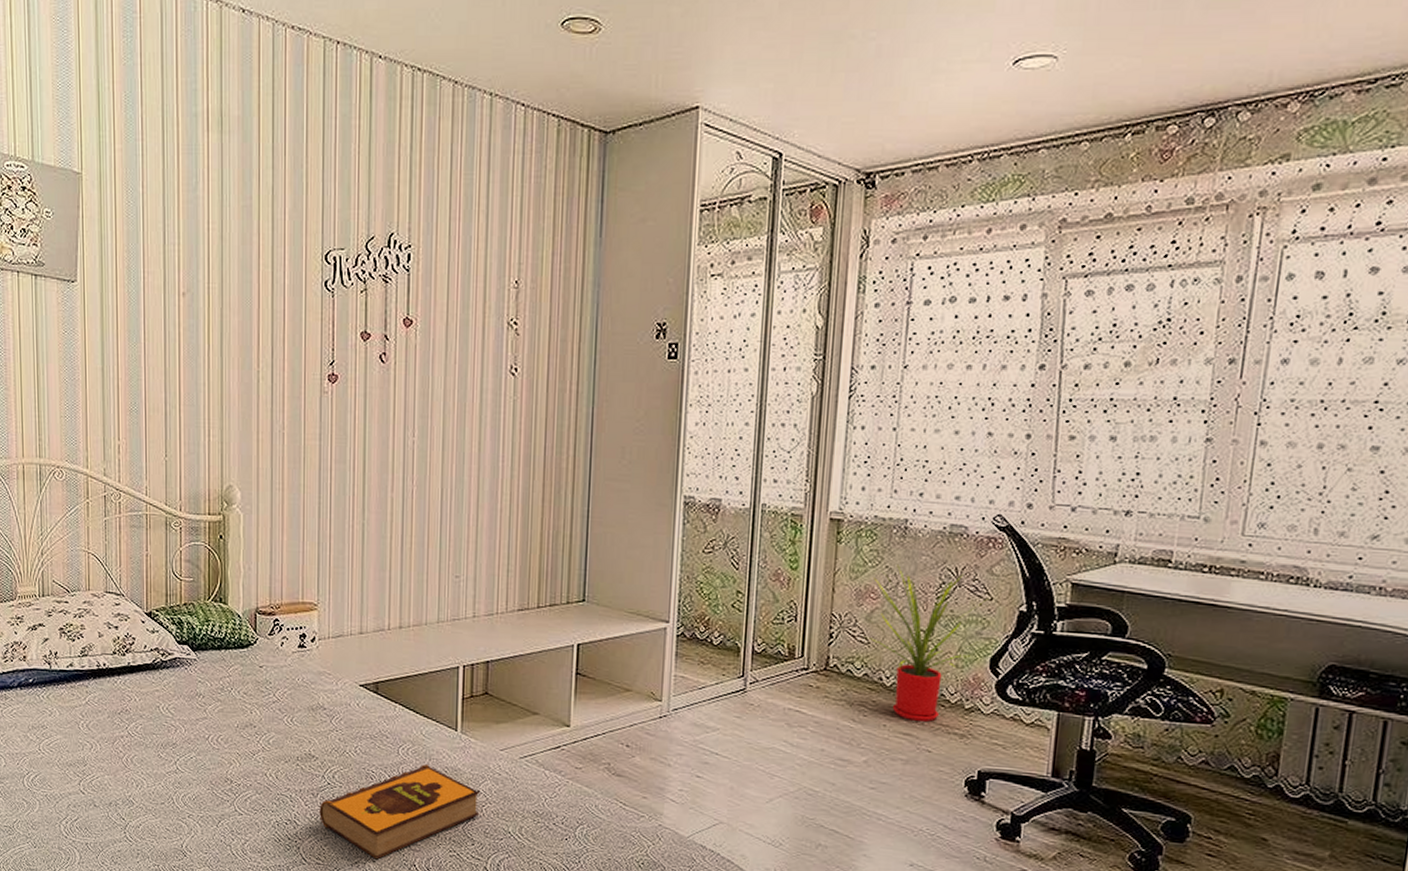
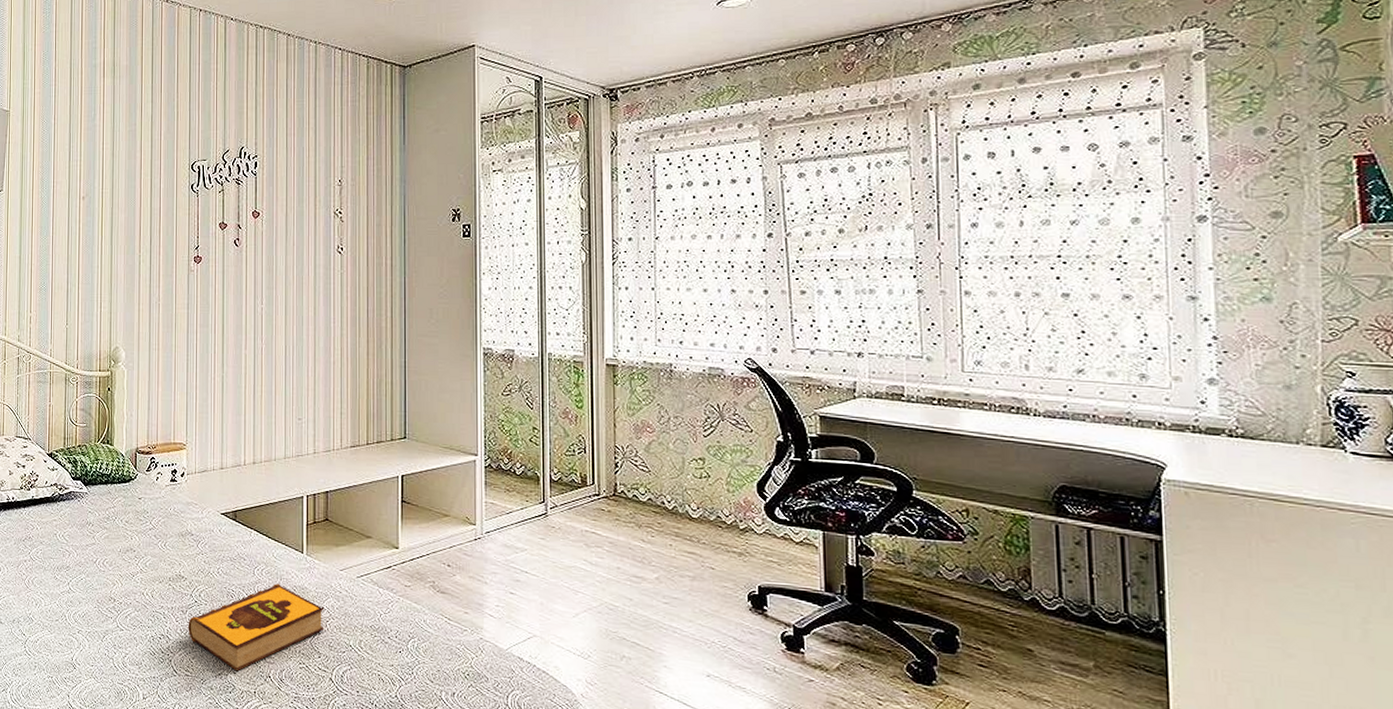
house plant: present [864,565,989,723] -> none [643,403,749,542]

